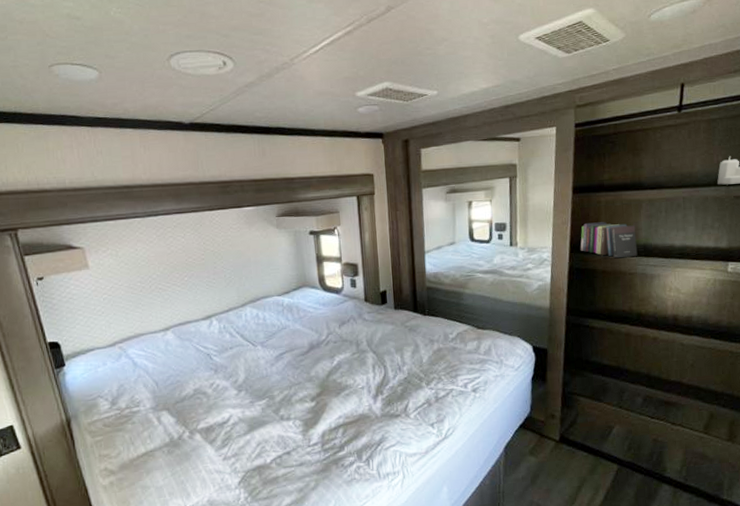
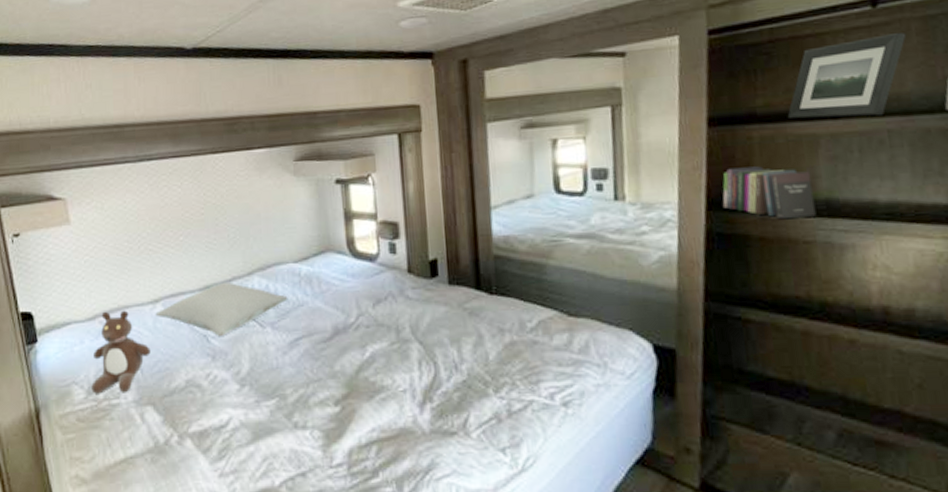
stuffed animal: none [114,337,164,405] -> present [91,310,151,394]
pillow: none [166,312,274,354] -> present [155,282,288,336]
picture frame: none [623,131,698,189] -> present [787,33,907,120]

